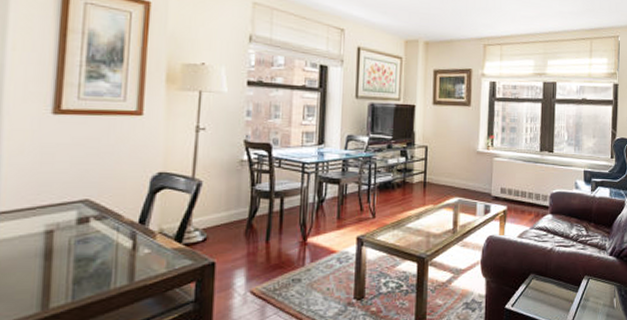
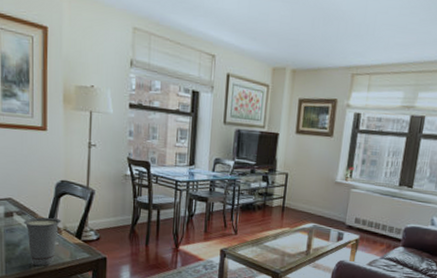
cup: none [104,219,156,283] -> present [24,217,61,266]

